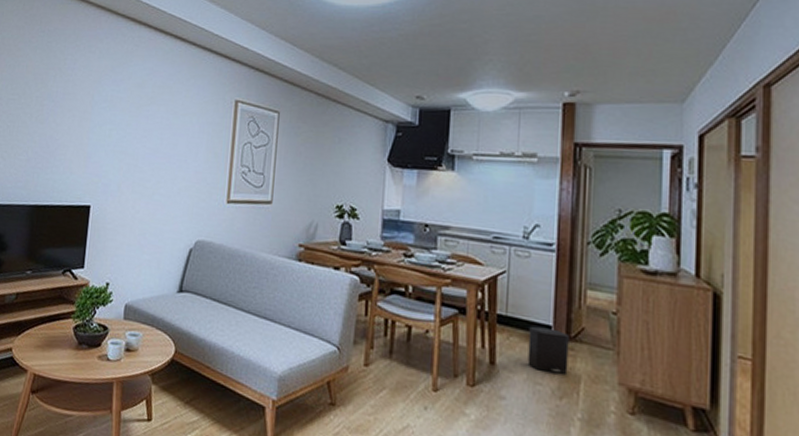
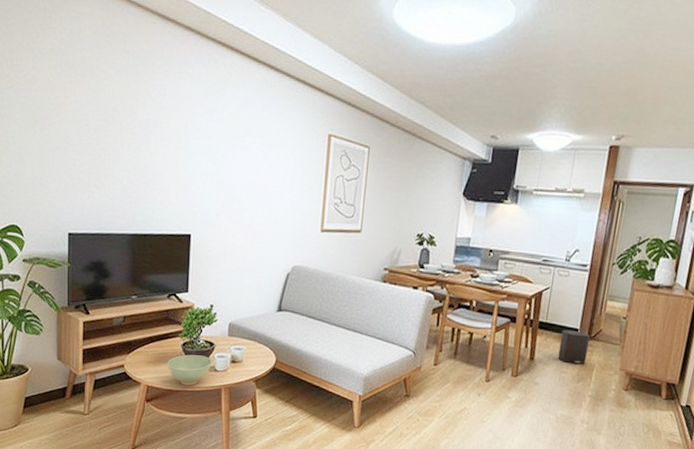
bowl: none [56,339,106,377] -> present [167,354,213,386]

